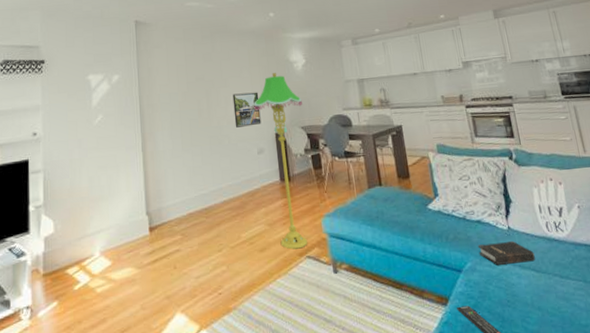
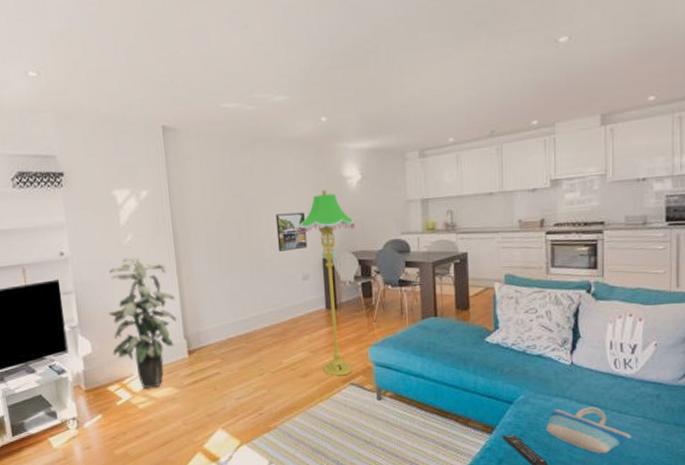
indoor plant: none [73,135,141,270] -> present [108,257,178,388]
hardback book: present [477,240,535,265] -> none [534,375,595,399]
tote bag: none [496,272,578,323] -> present [546,406,632,453]

